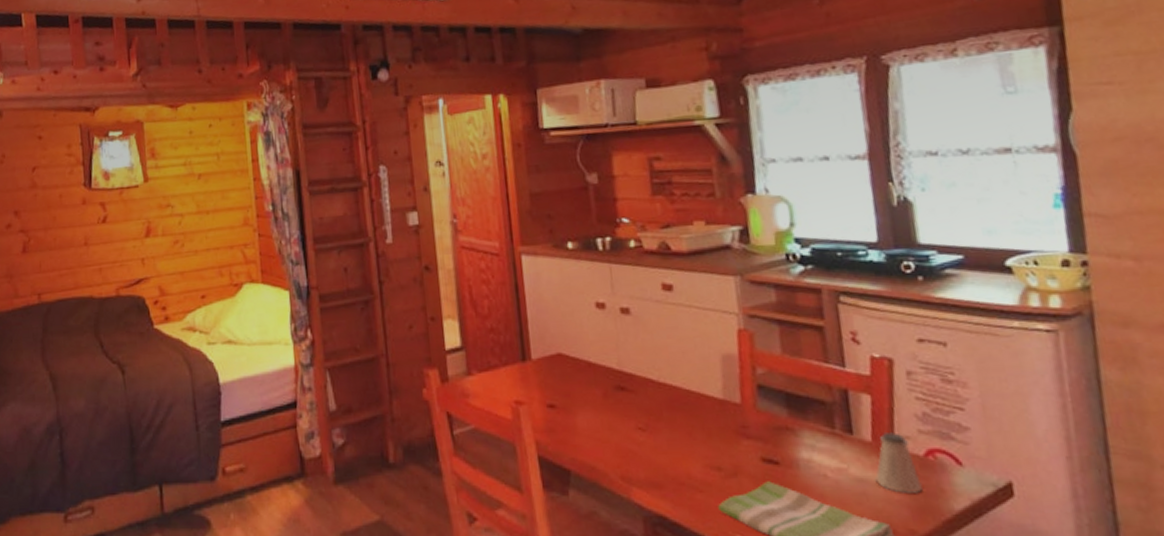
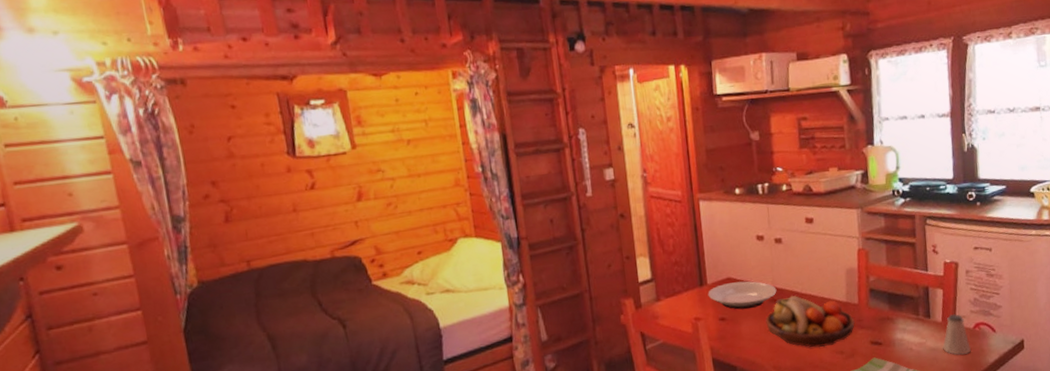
plate: none [532,359,625,396] -> present [708,281,777,310]
fruit bowl: none [609,383,737,459] -> present [765,295,855,348]

